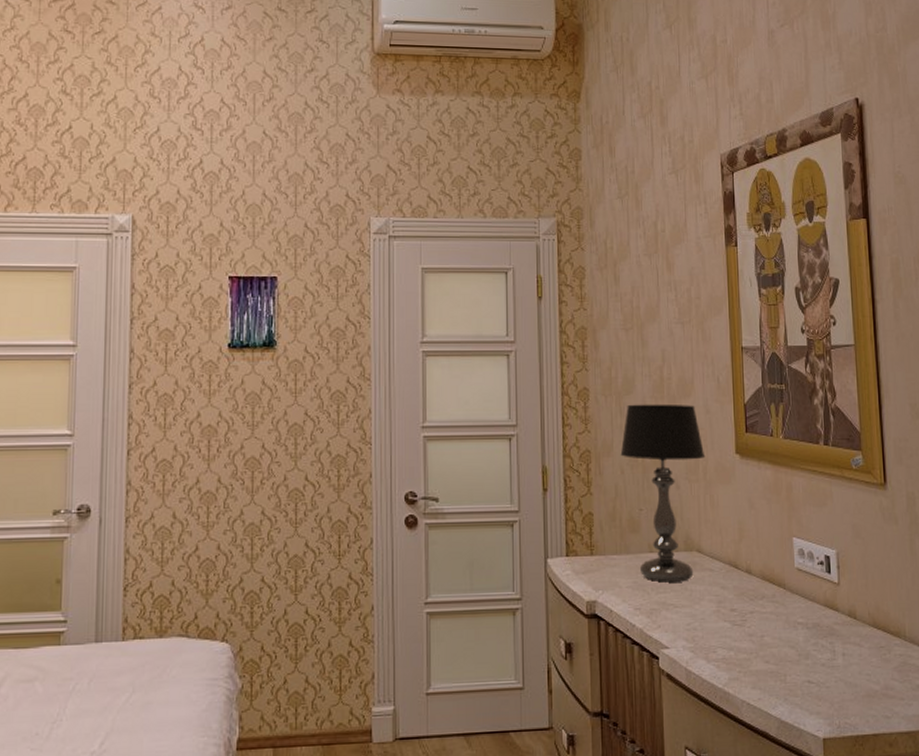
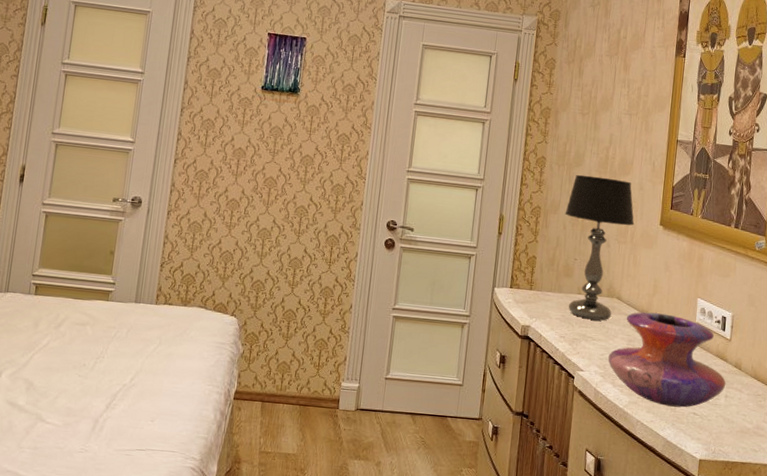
decorative vase: none [697,562,842,677] -> present [608,311,726,408]

